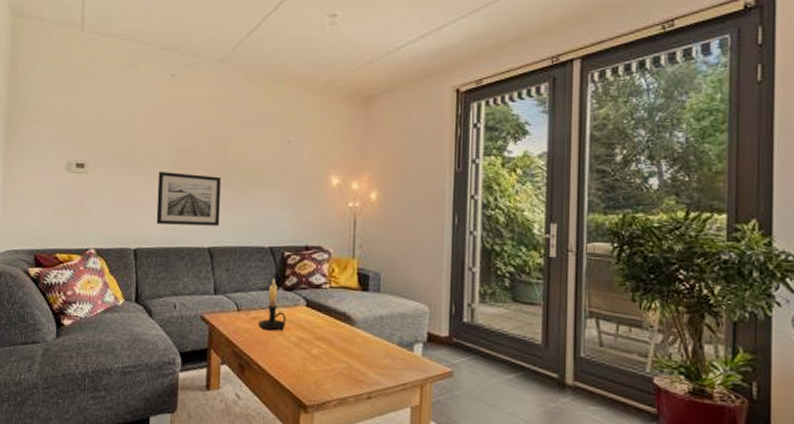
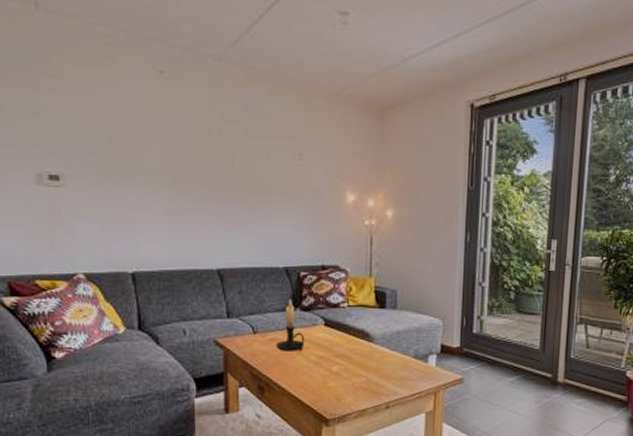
wall art: present [156,172,221,226] -> none [153,186,229,246]

